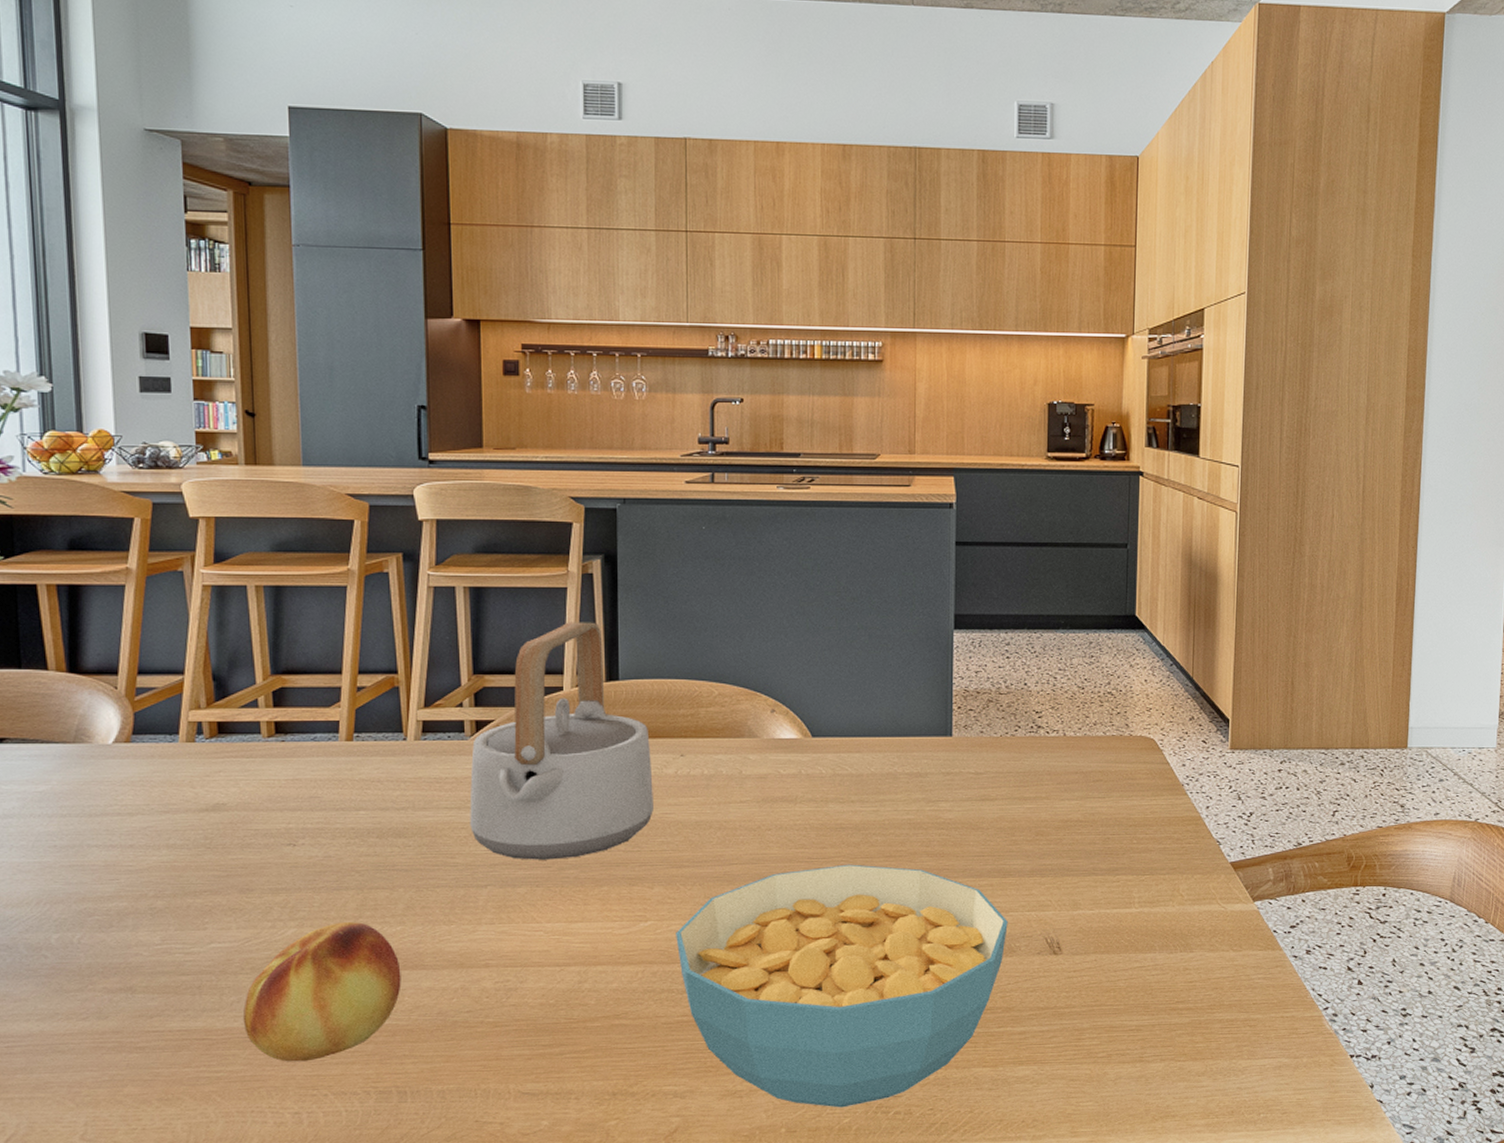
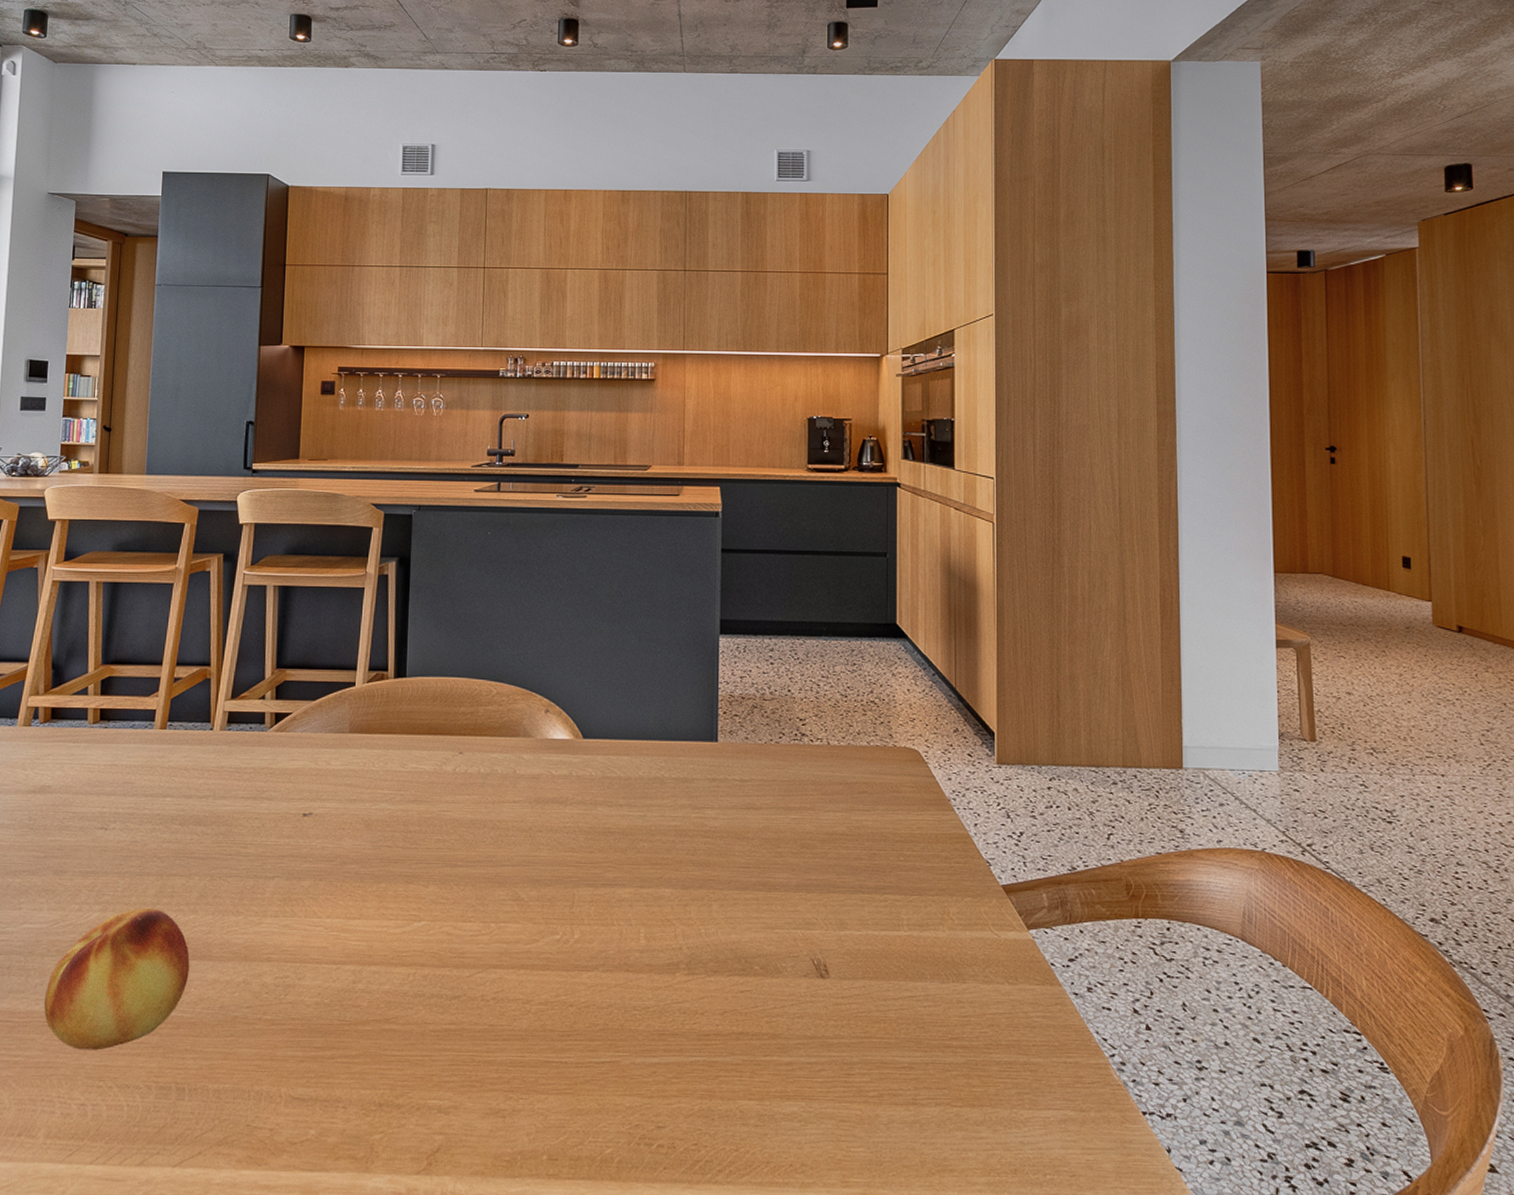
teapot: present [470,622,653,860] -> none [263,620,433,854]
cereal bowl: present [676,864,1008,1108] -> none [447,870,774,1136]

